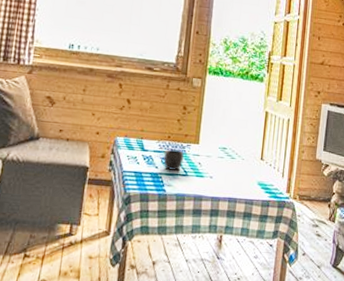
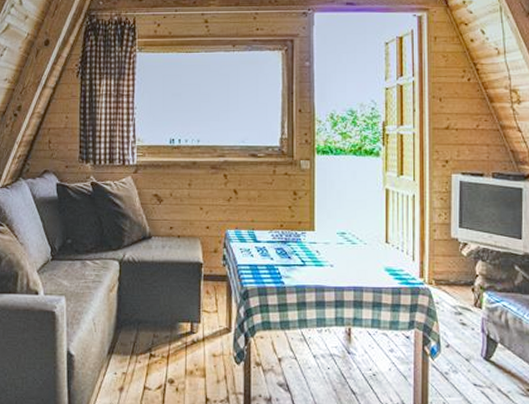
mug: present [163,149,184,171] -> none [278,238,299,261]

